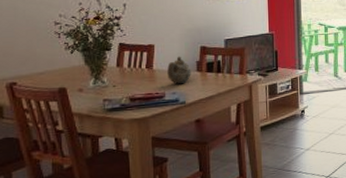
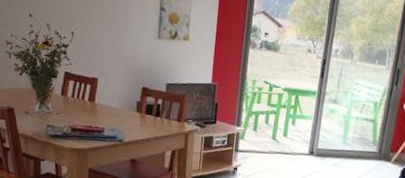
teapot: present [167,56,191,84] -> none [108,93,131,122]

